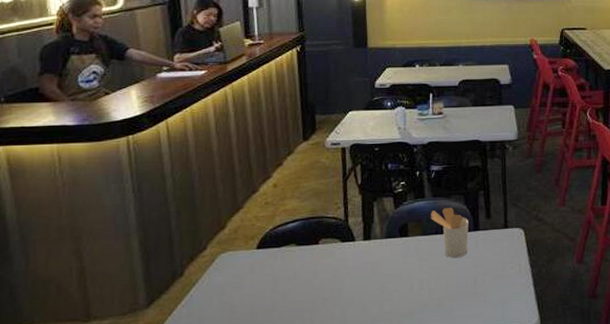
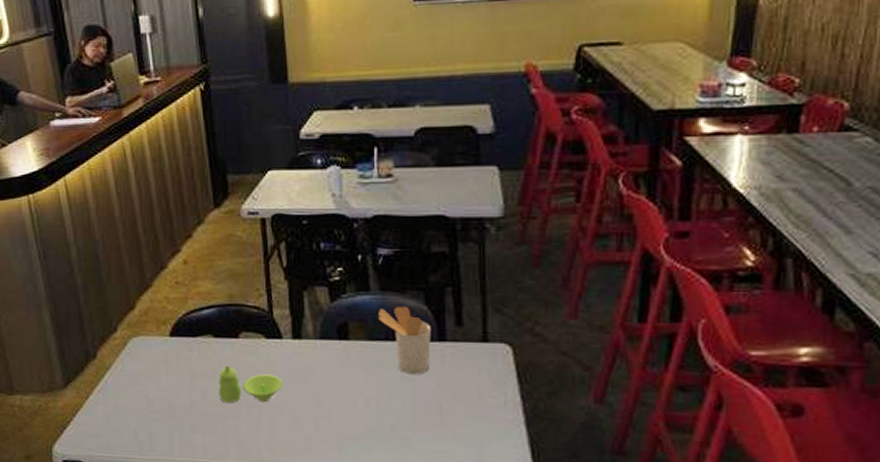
condiment set: none [297,268,354,301] -> present [218,365,283,404]

